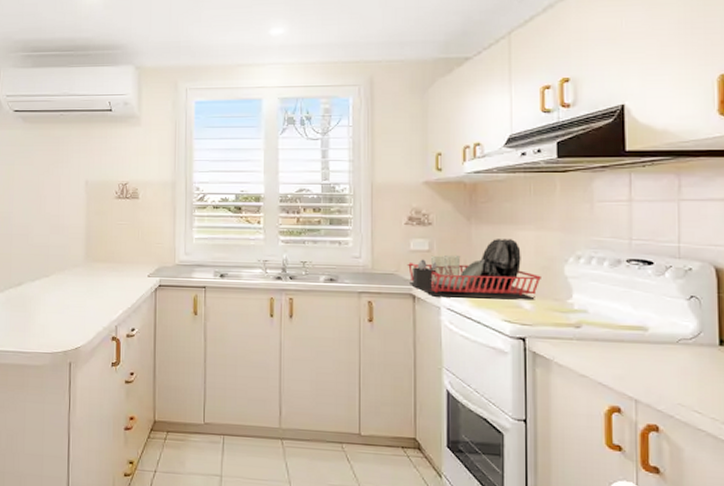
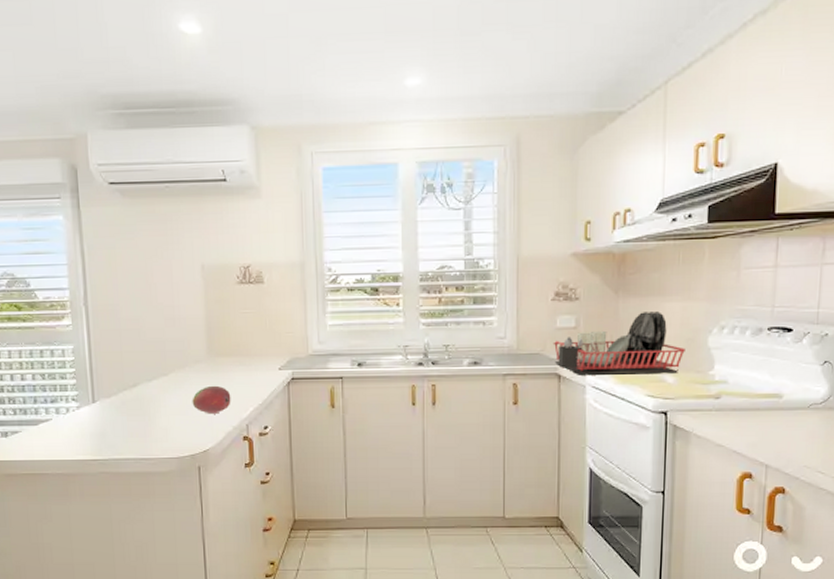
fruit: none [68,288,103,314] -> present [192,385,231,414]

